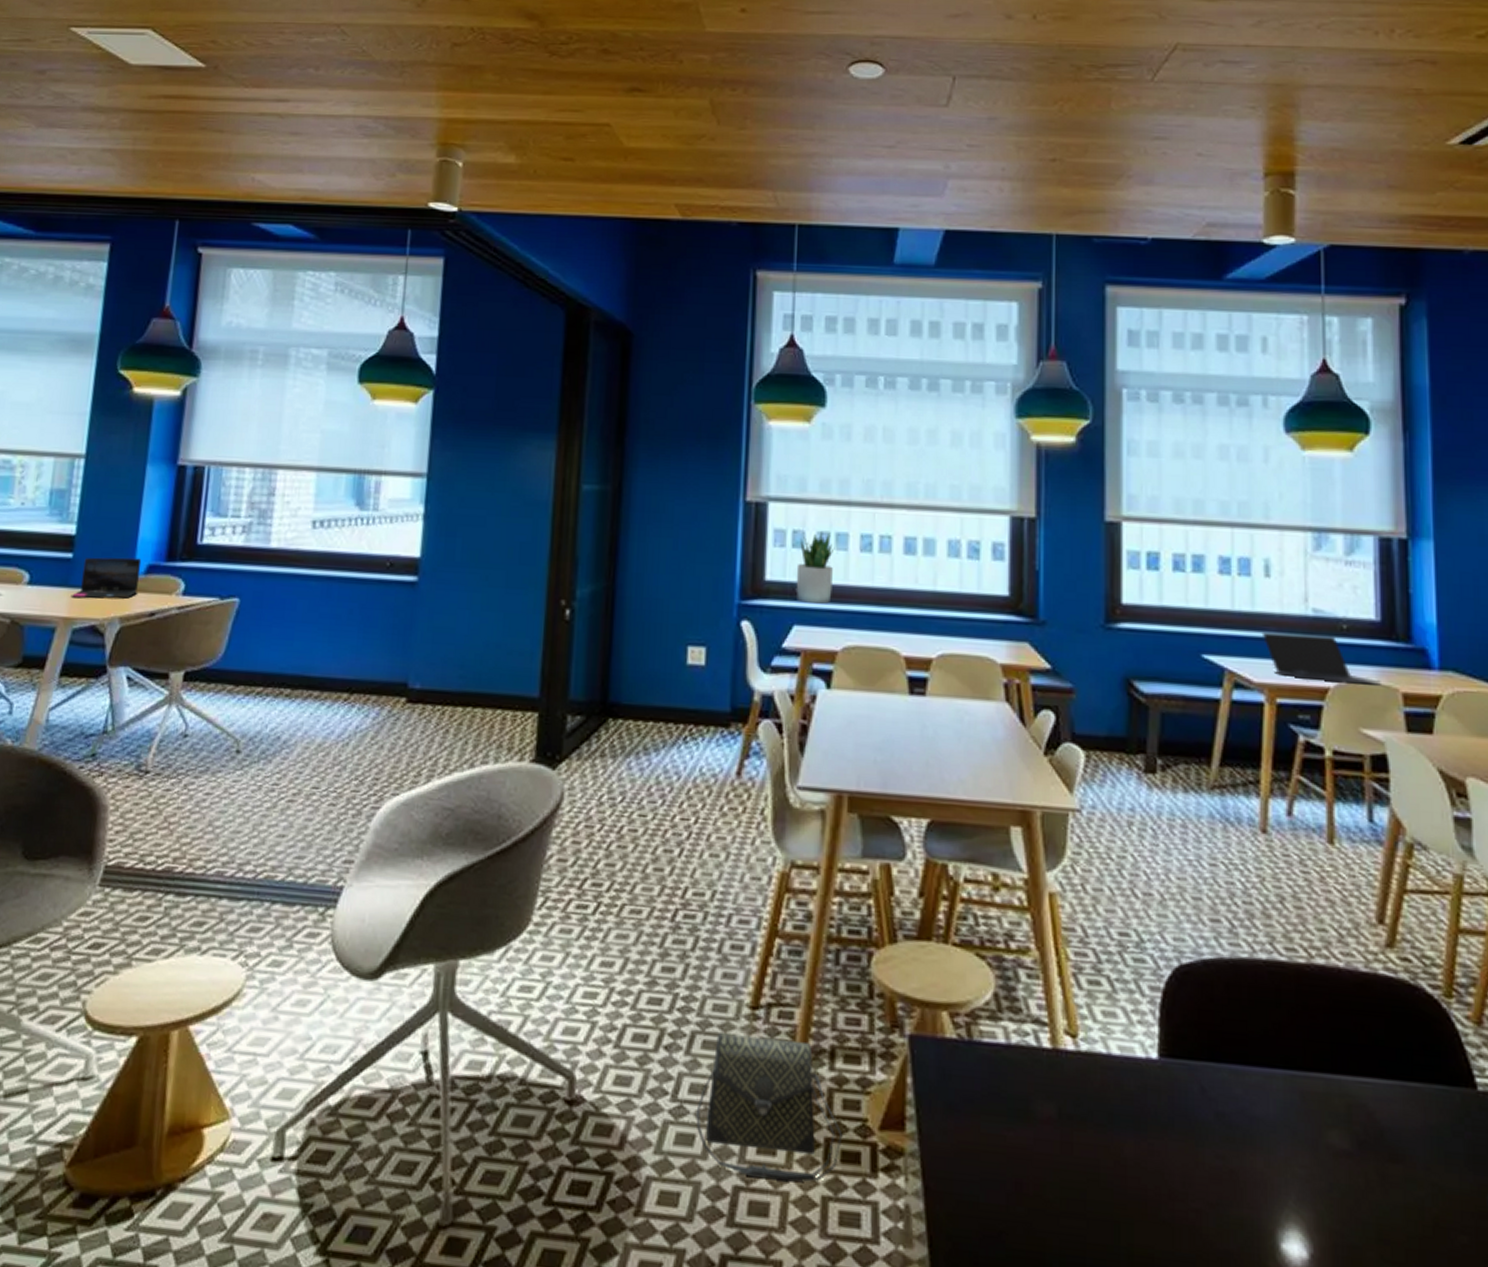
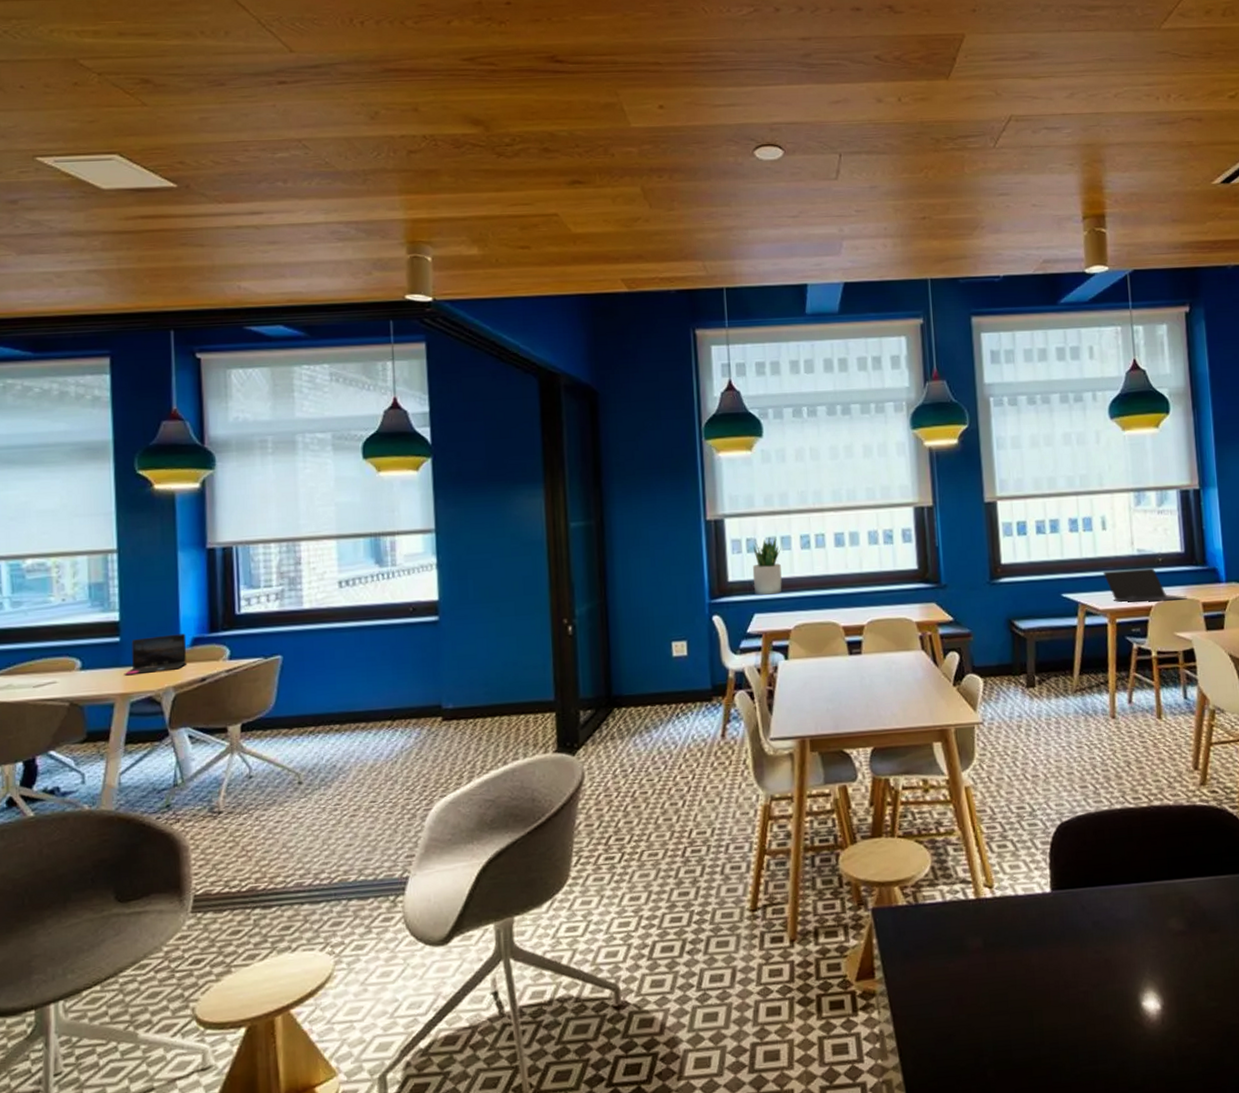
shoulder bag: present [695,1033,843,1182] -> none [717,928,830,1035]

